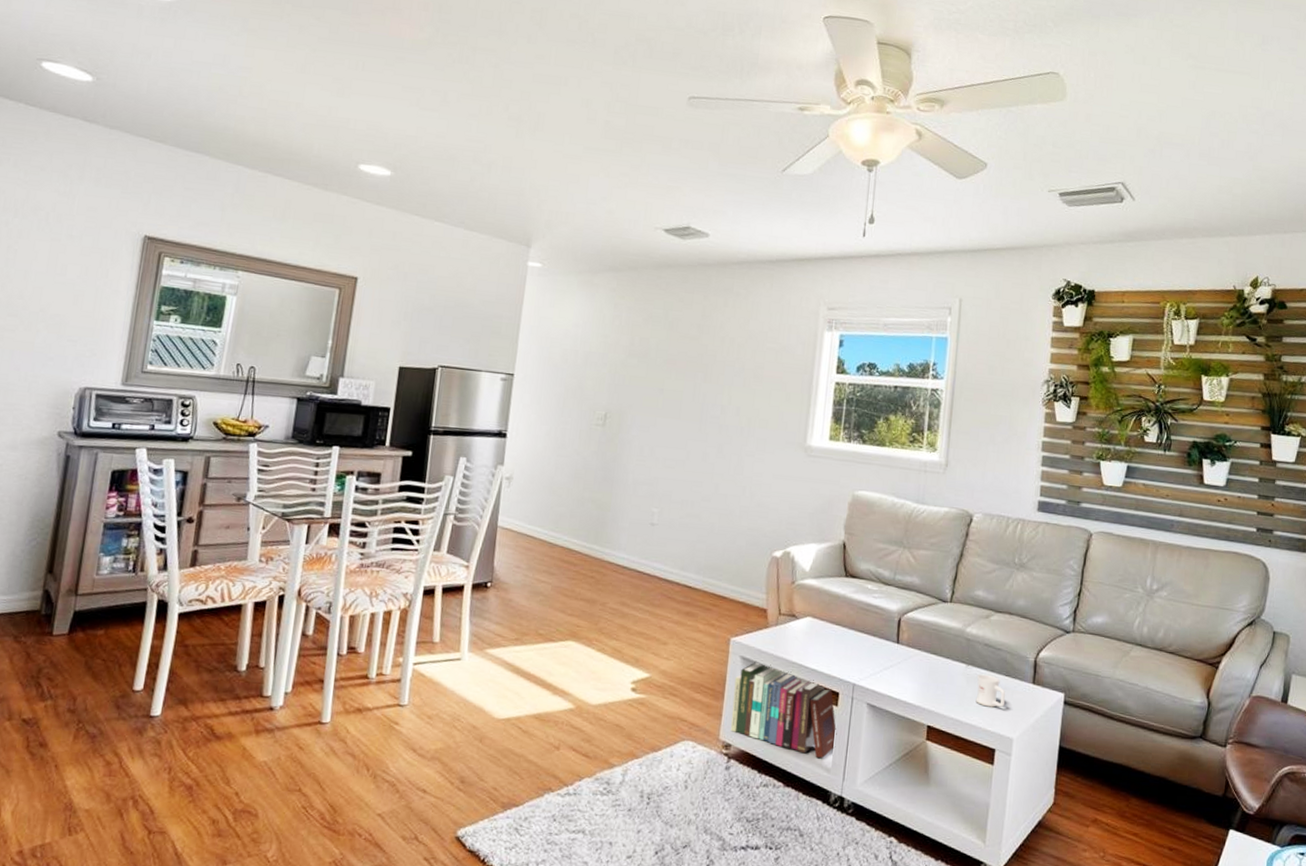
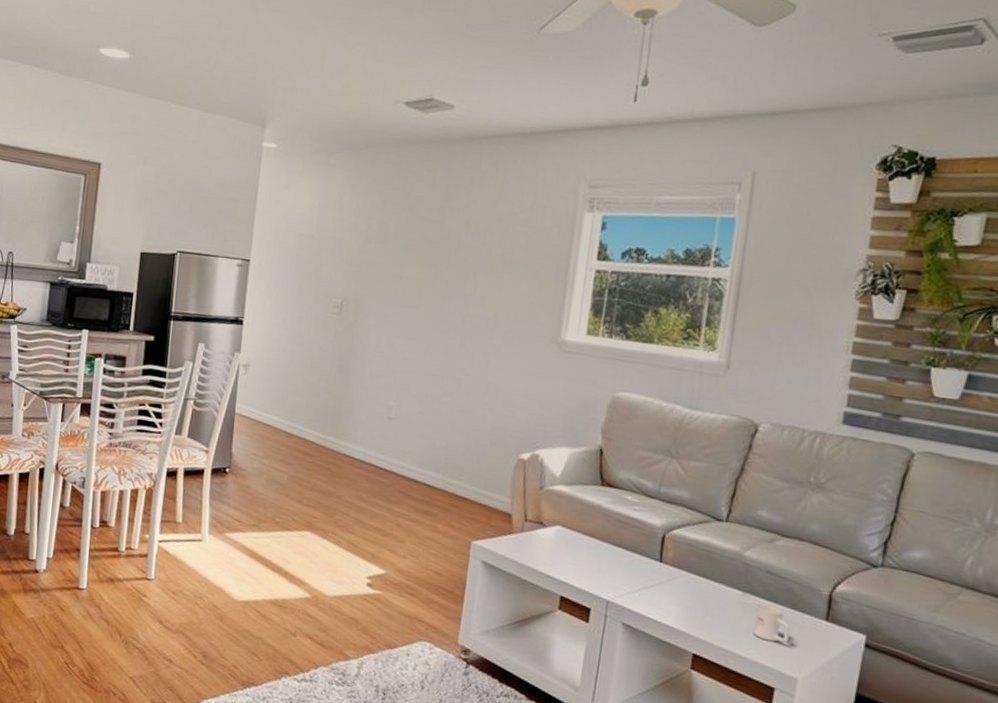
books: present [730,661,837,758] -> none [469,567,587,675]

